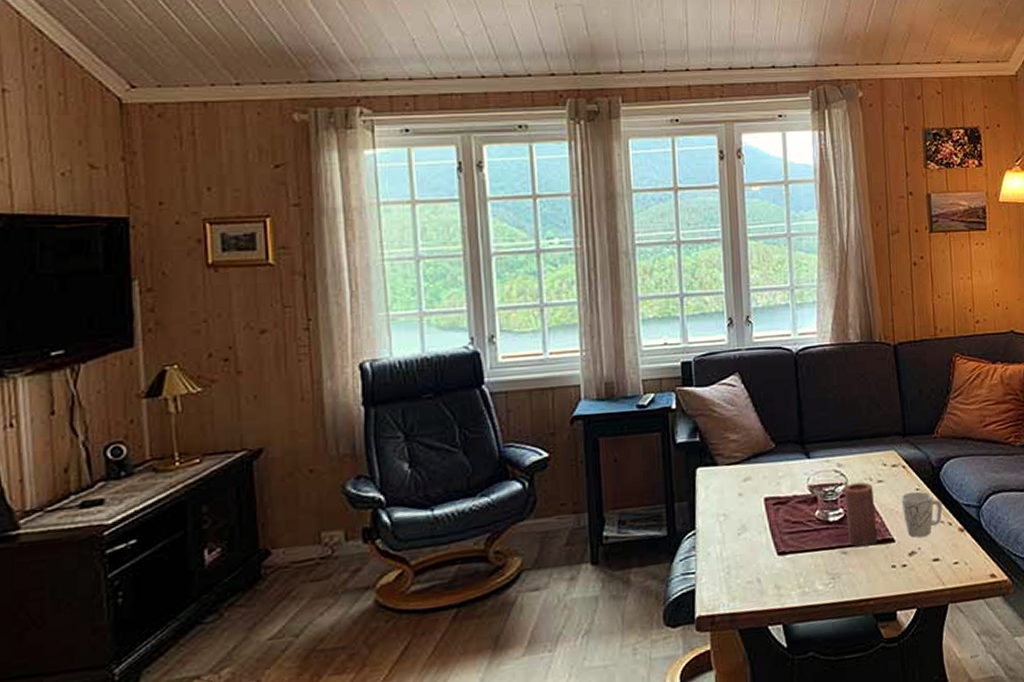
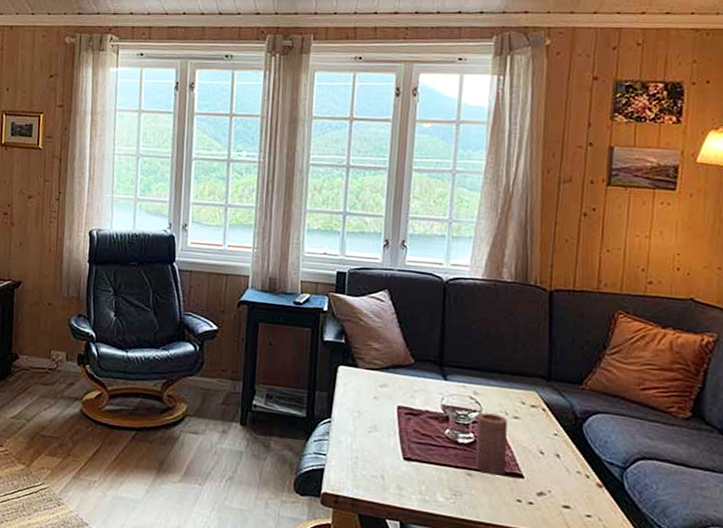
mug: present [901,491,942,538] -> none [536,435,581,482]

